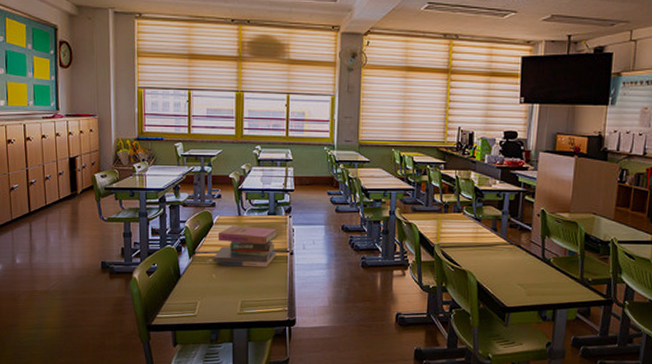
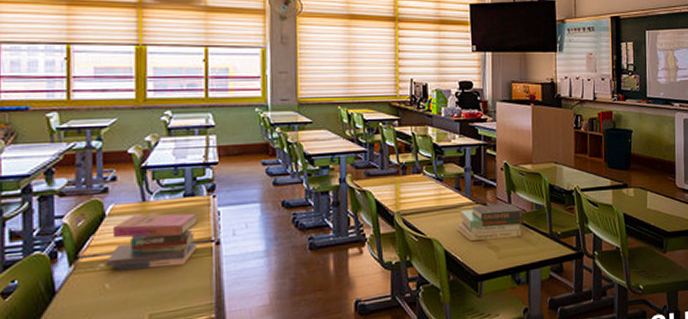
books: none [490,246,556,278] -> present [457,203,524,242]

